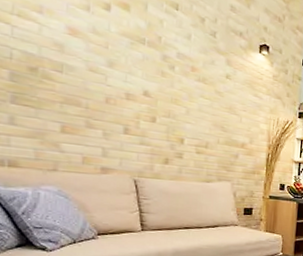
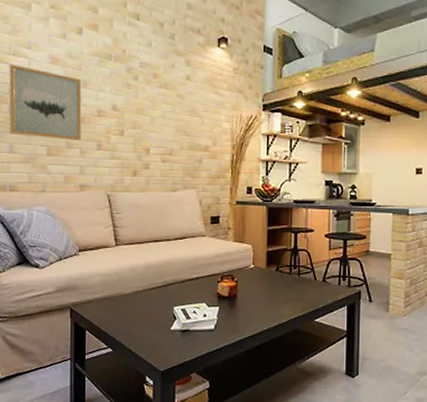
wall art: none [10,25,107,122] -> present [9,64,82,141]

